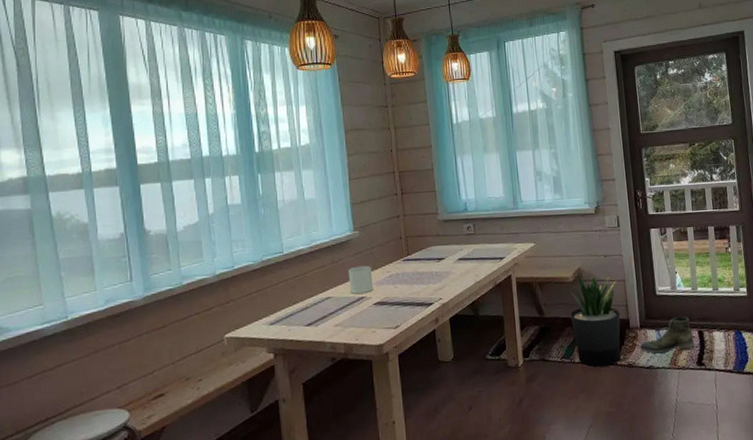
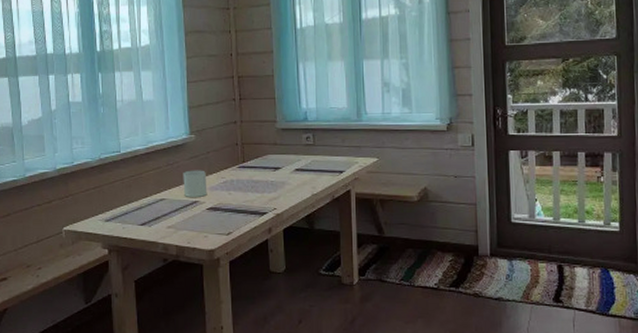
planter: present [570,273,621,367] -> none [413,193,469,293]
boot: present [639,316,695,354] -> none [488,248,553,285]

